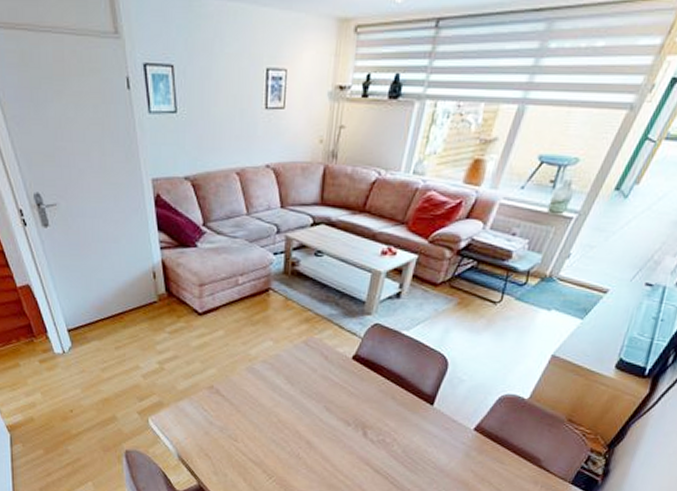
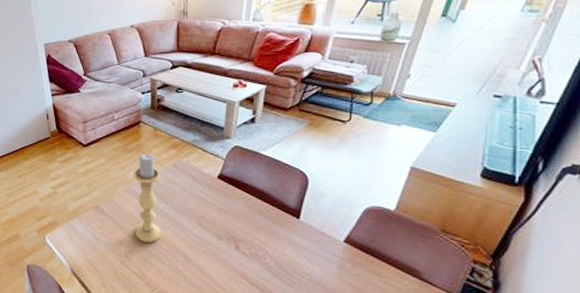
candle holder: none [254,327,288,428] -> present [134,154,161,243]

